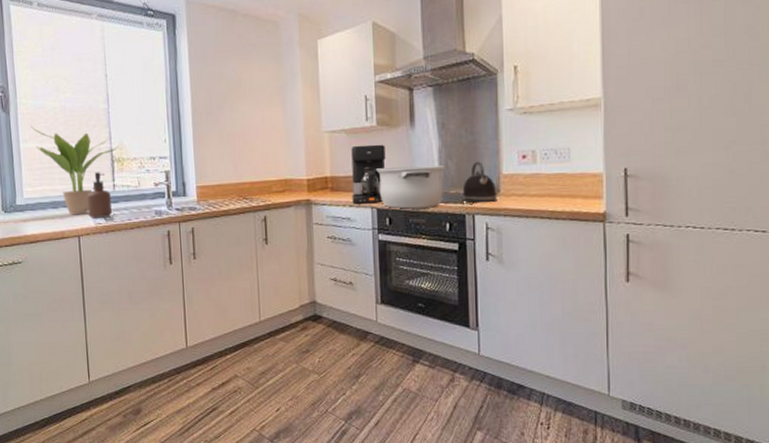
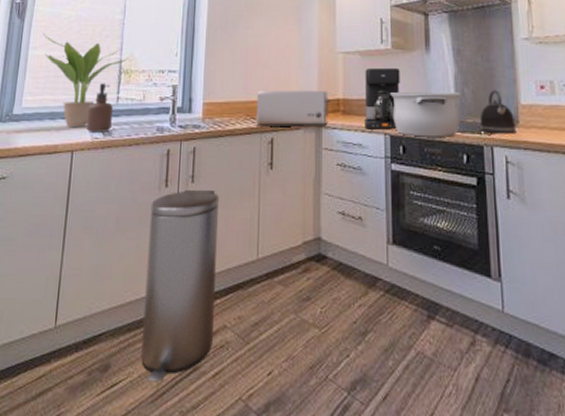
pedal bin: none [158,265,227,420] -> present [141,190,220,382]
toaster: none [247,169,319,207] -> present [255,90,331,128]

